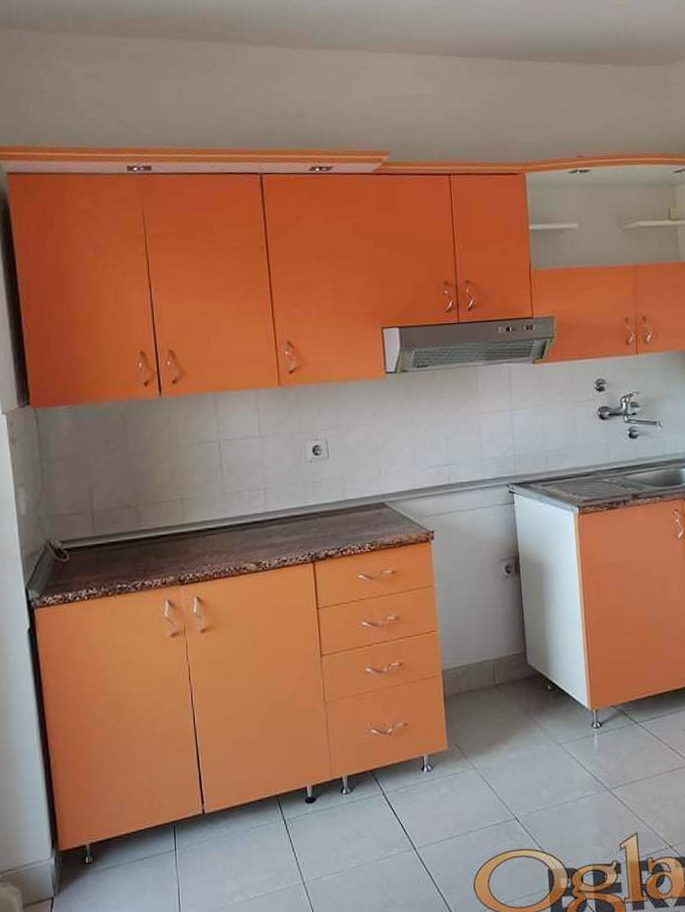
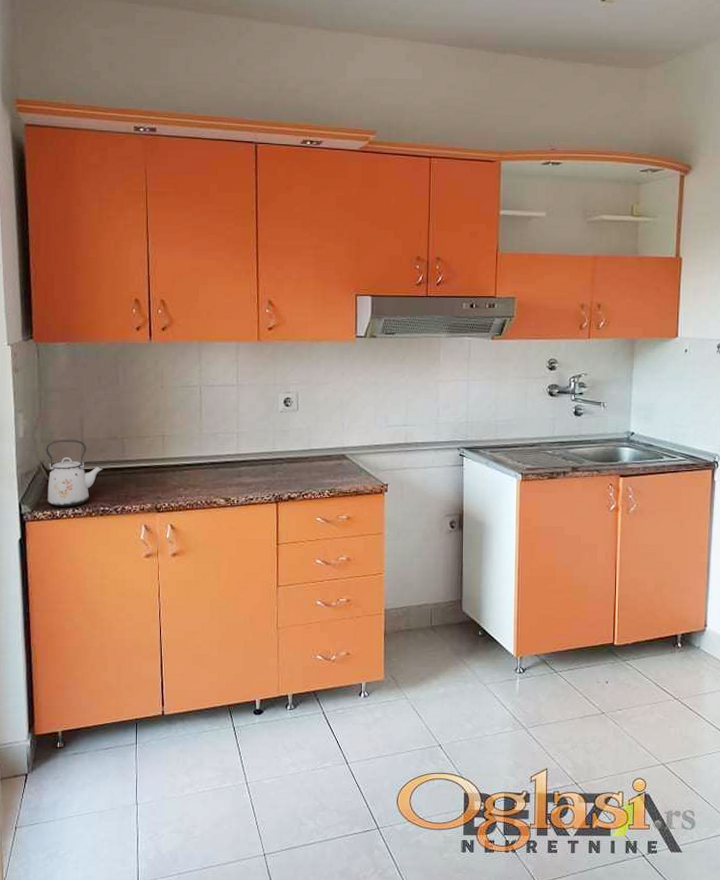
kettle: none [52,511,118,589] -> present [46,439,103,507]

